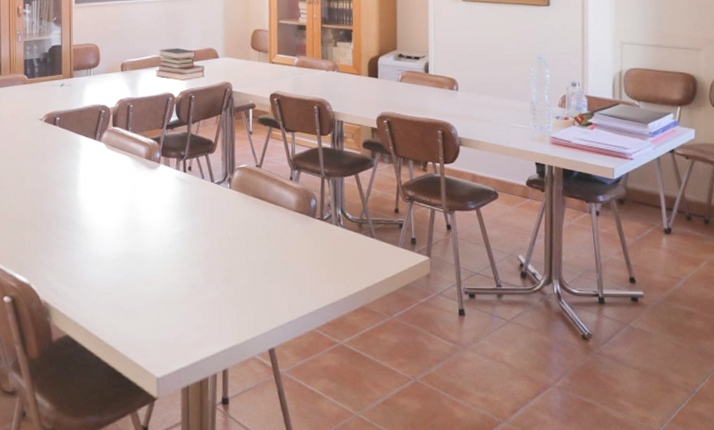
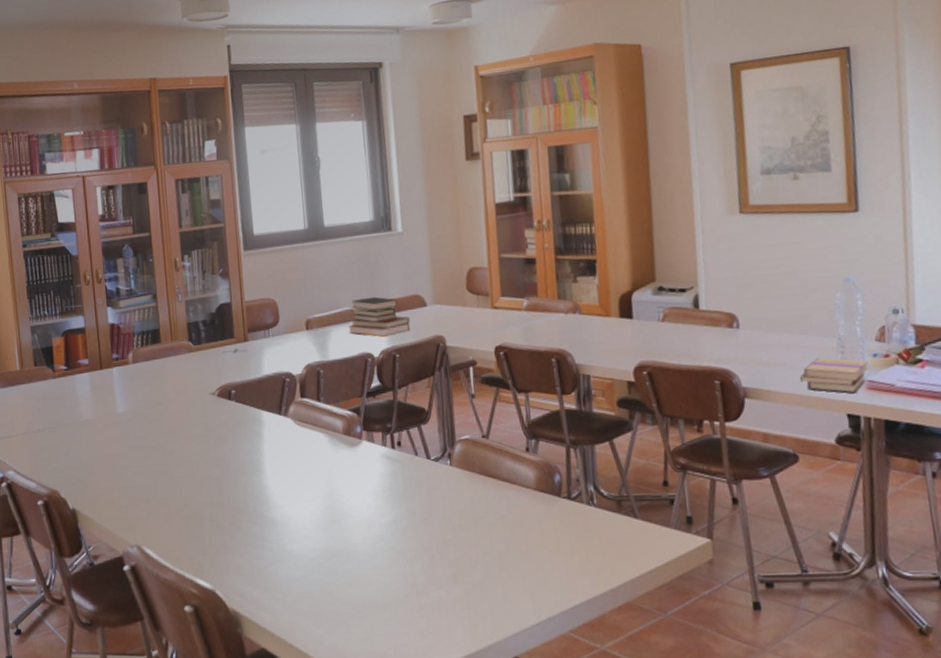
books: none [502,117,553,147] -> present [800,357,869,394]

